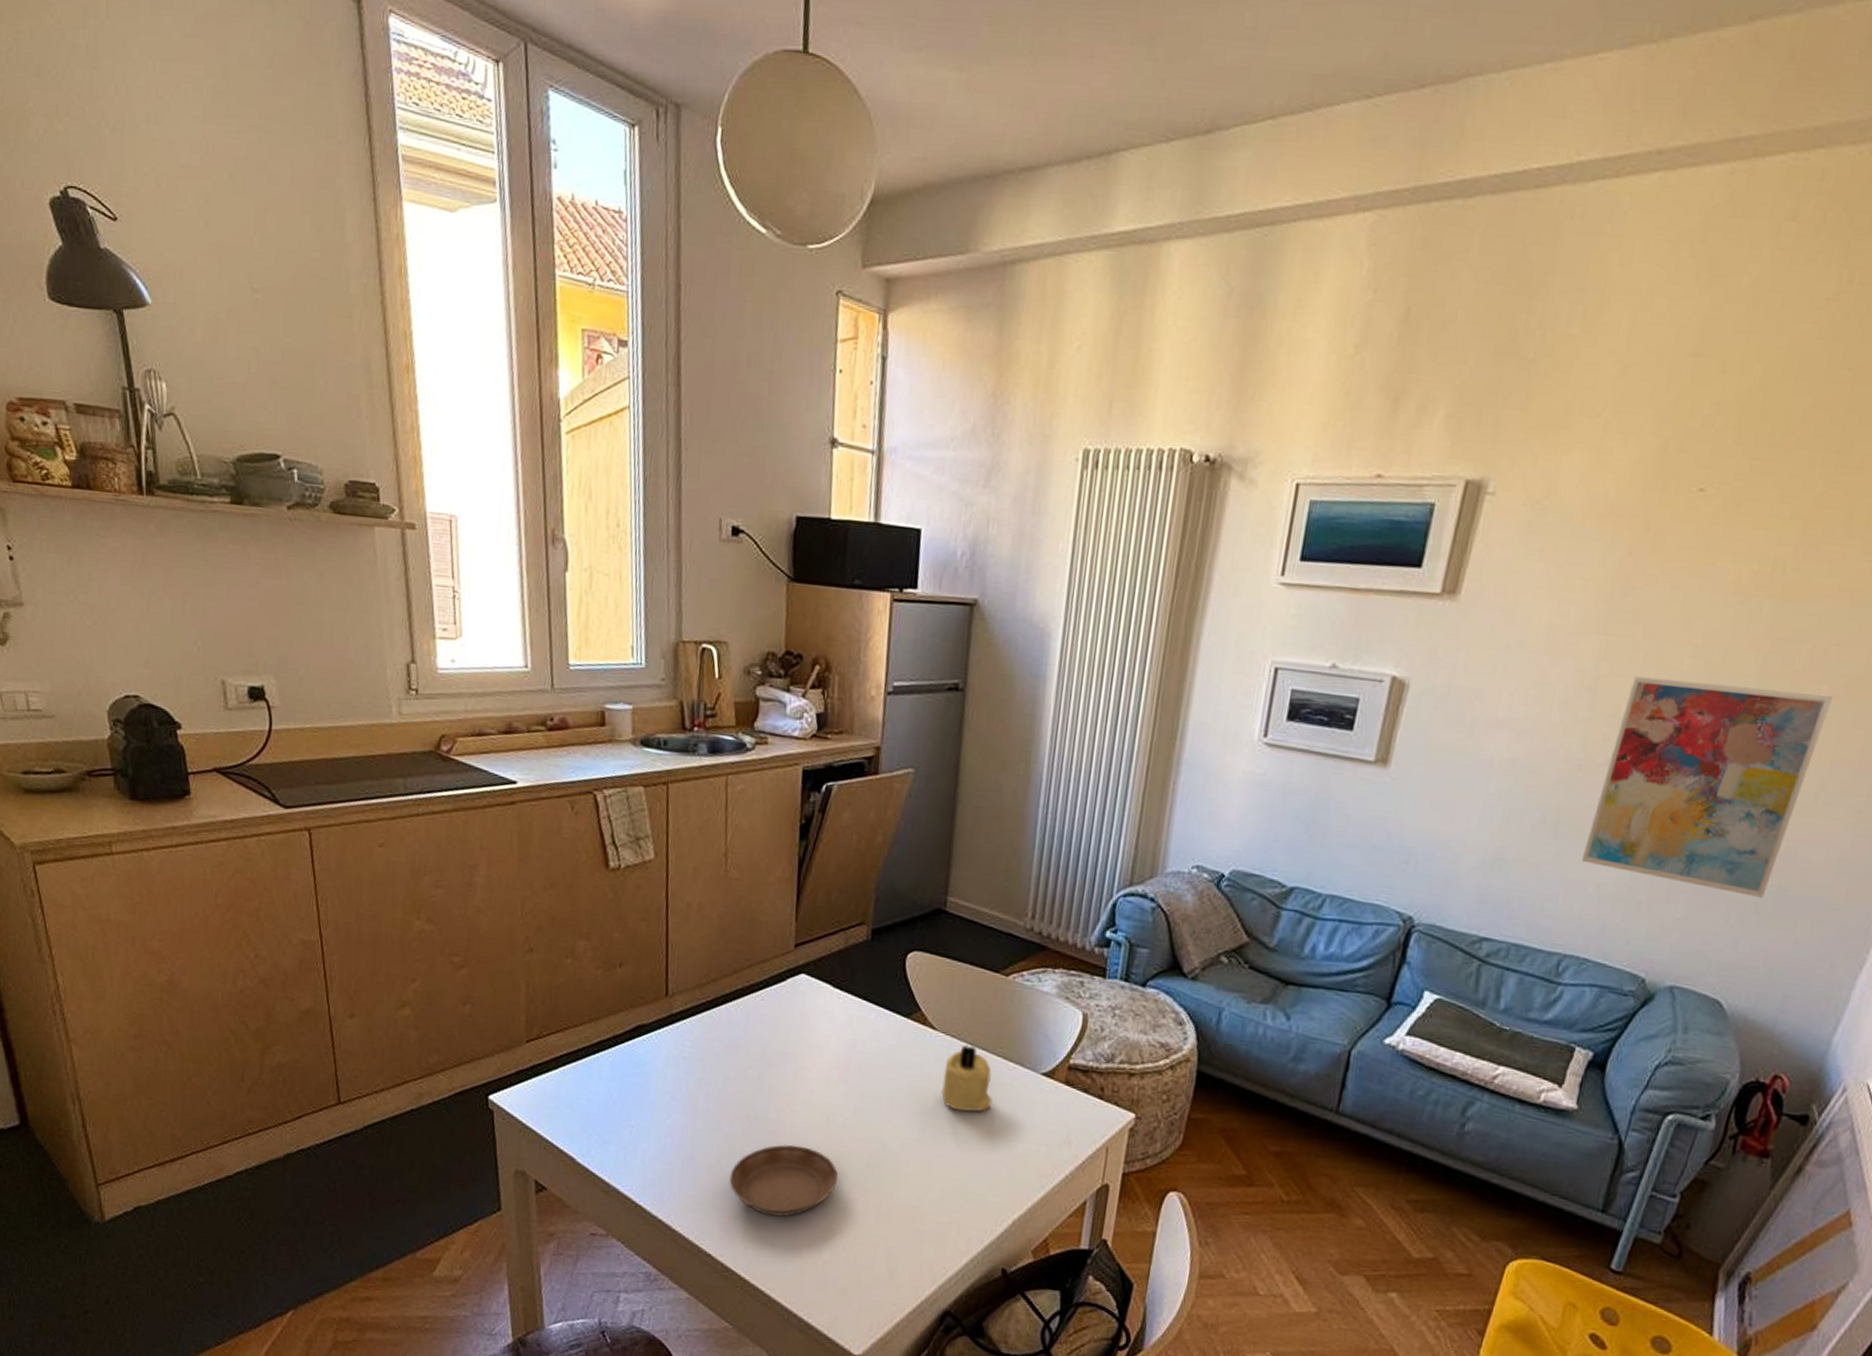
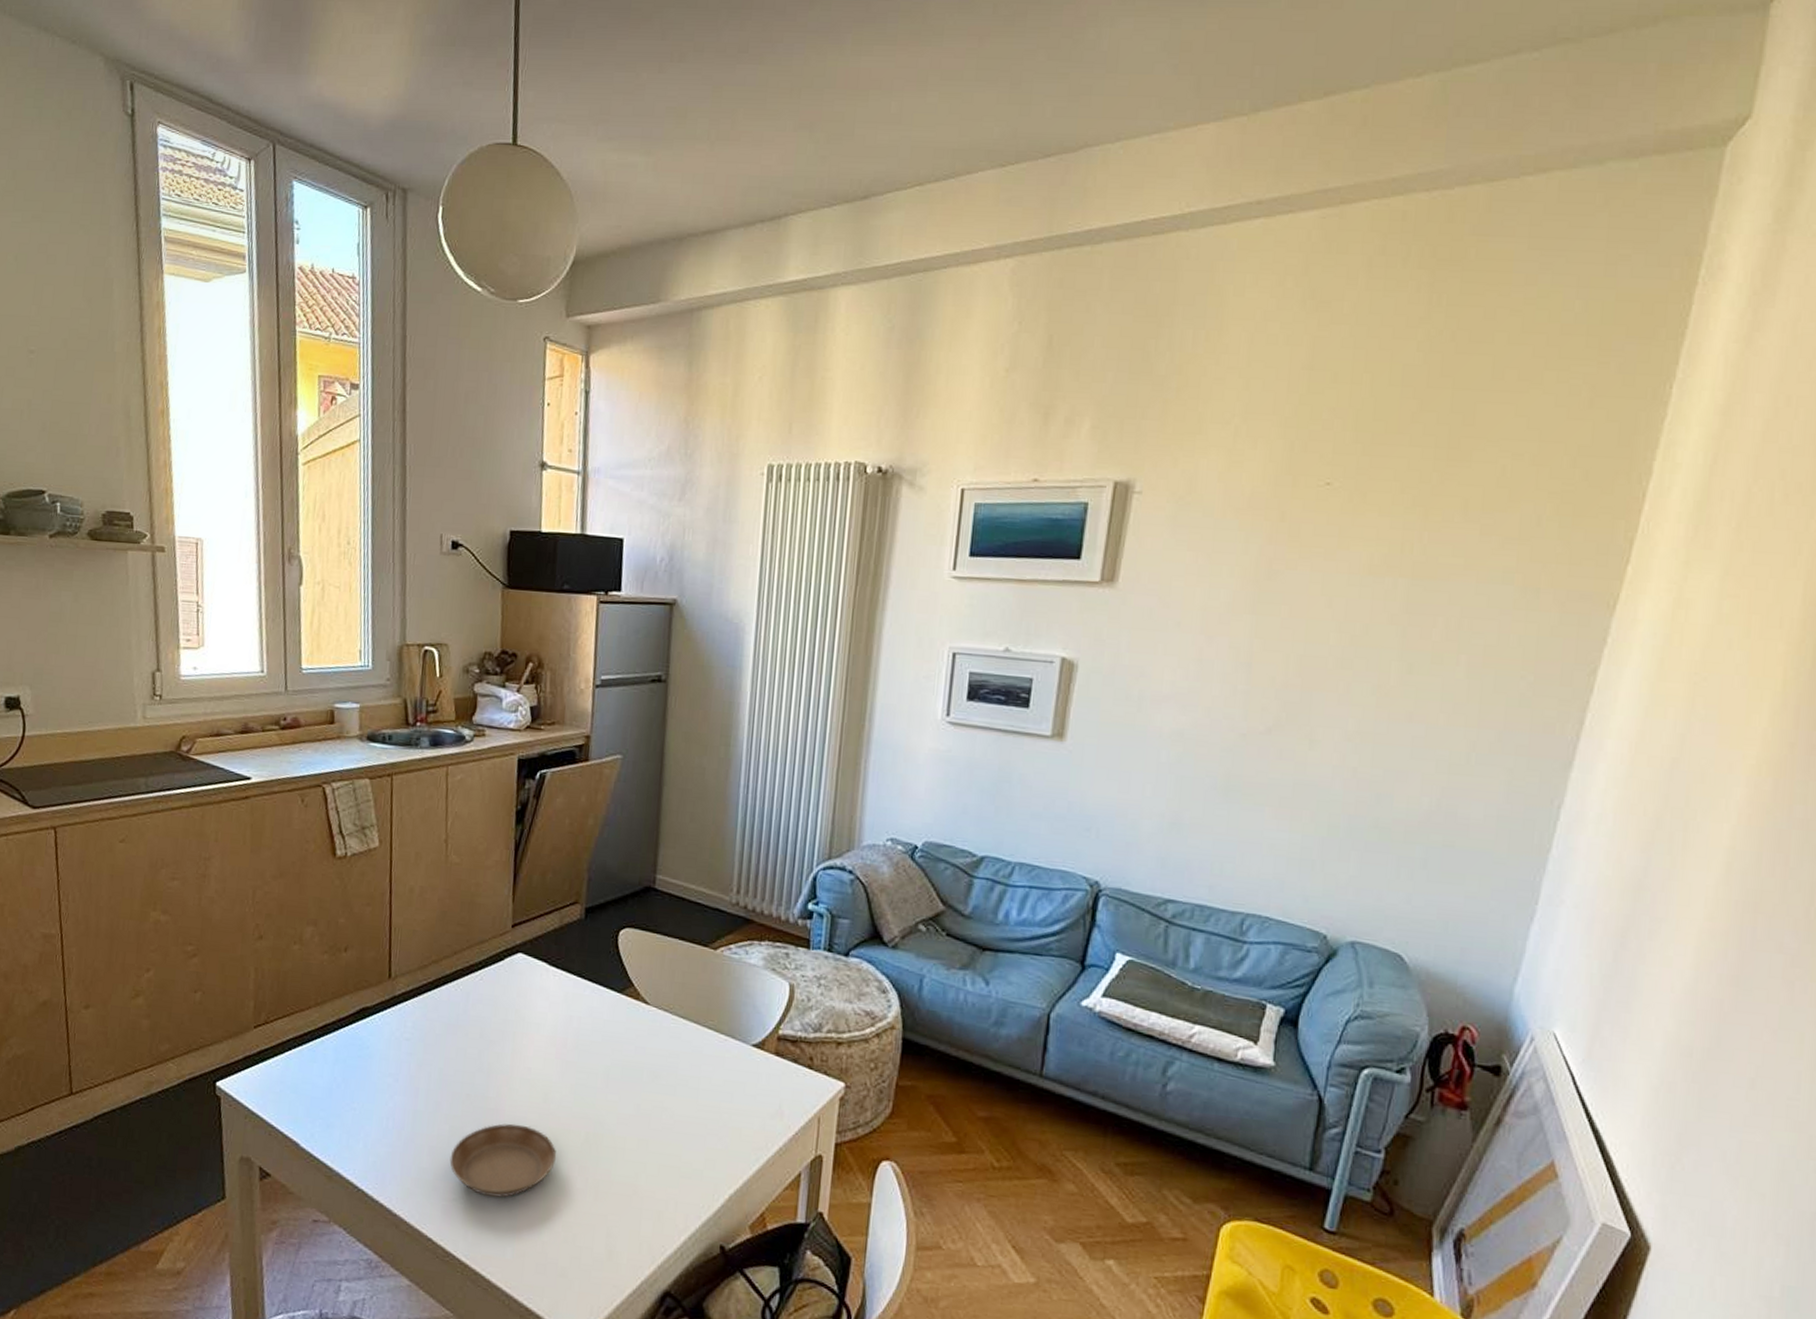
candle: present [941,1044,993,1112] -> none [656,1018,705,1085]
wall art: present [1581,675,1832,898] -> none [1253,650,1471,854]

